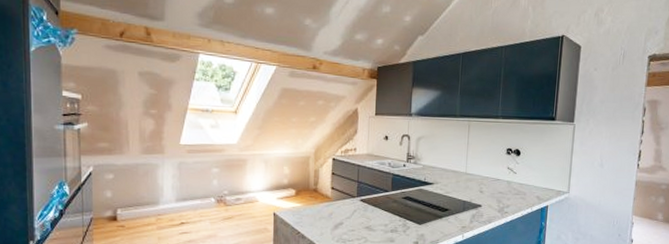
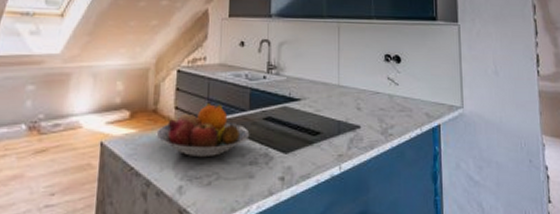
fruit bowl: none [317,184,392,226] -> present [156,102,250,158]

